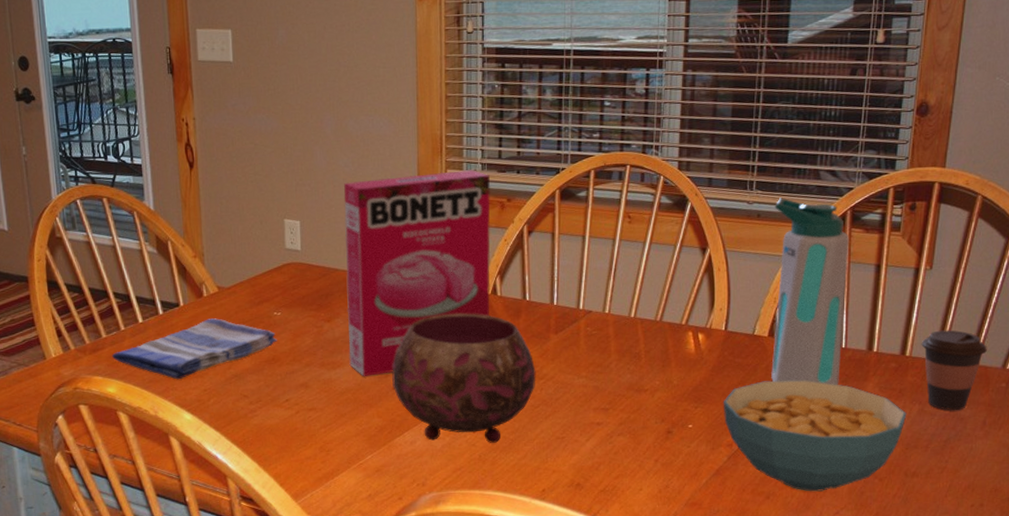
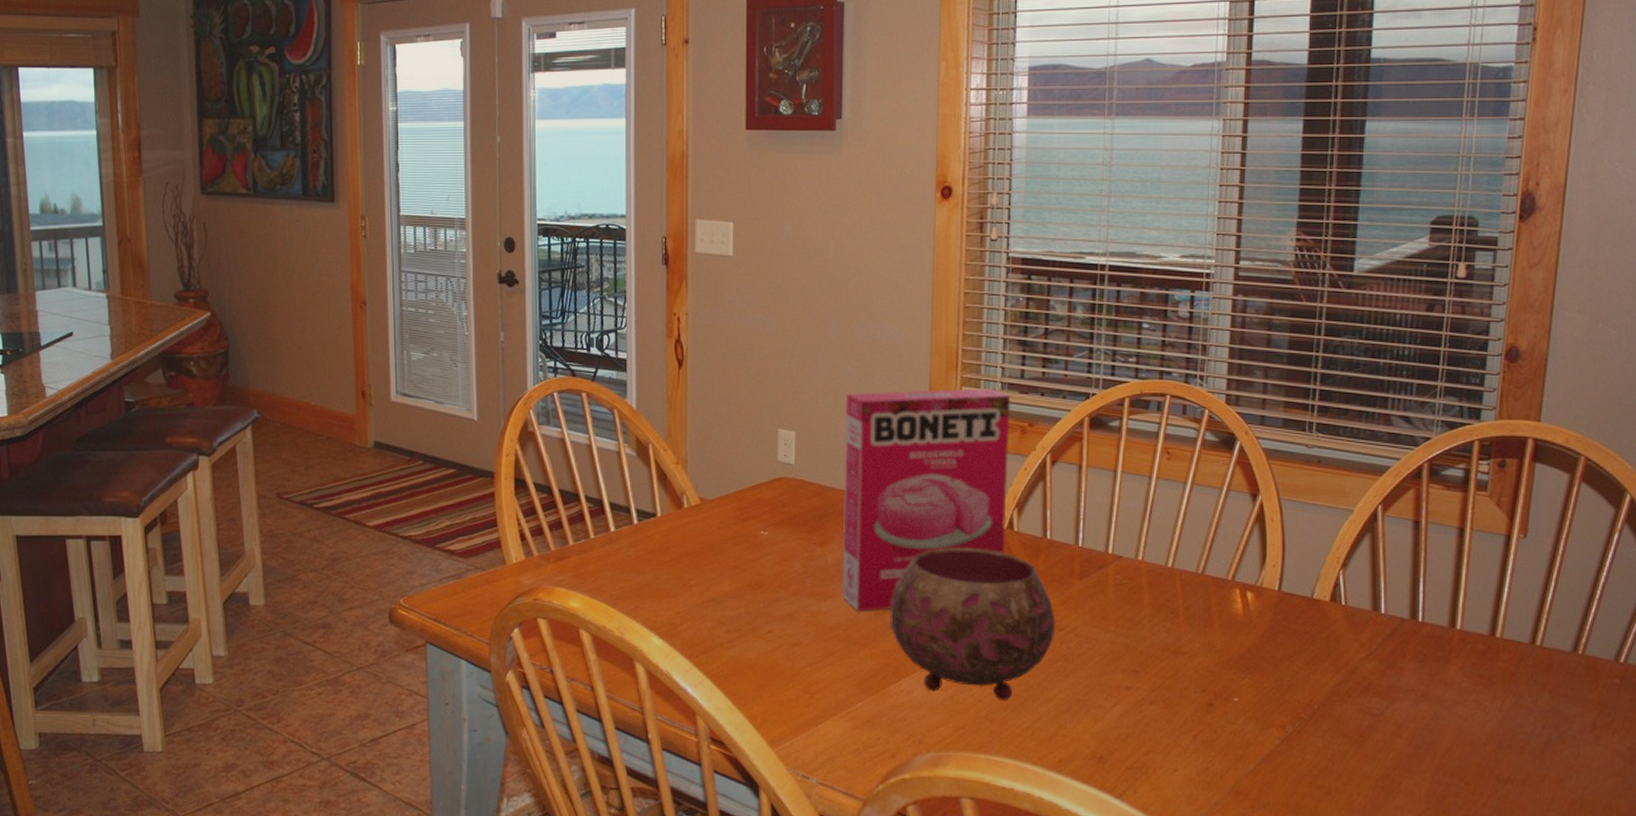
dish towel: present [111,318,277,380] -> none [578,533,762,599]
cereal bowl: present [723,380,907,492] -> none [1275,653,1498,791]
water bottle: present [771,197,850,385] -> none [1333,443,1427,665]
coffee cup: present [921,330,987,411] -> none [1514,610,1595,708]

